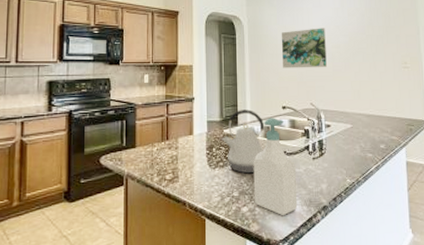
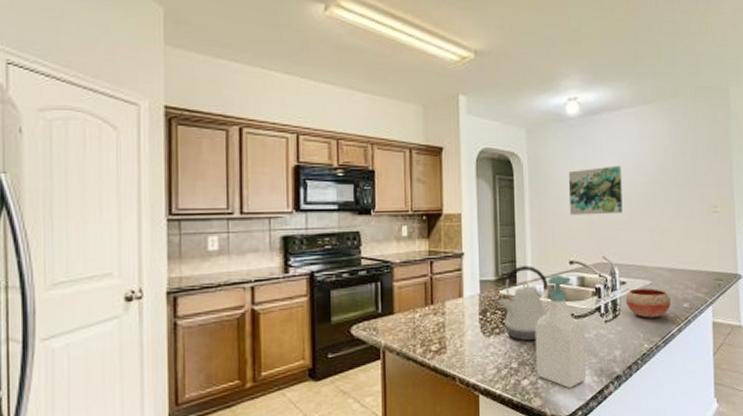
bowl: none [330,130,369,157] -> present [625,287,671,318]

